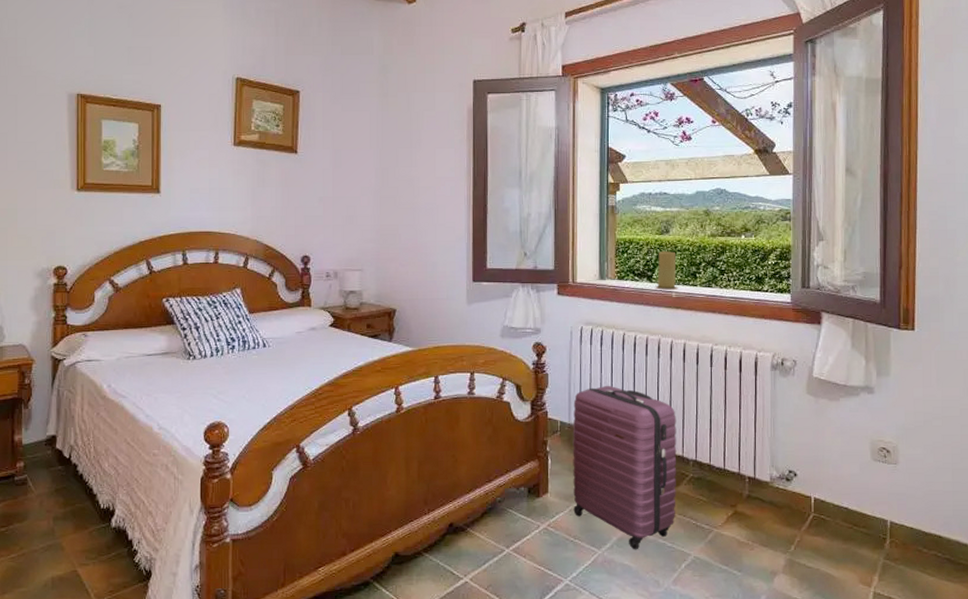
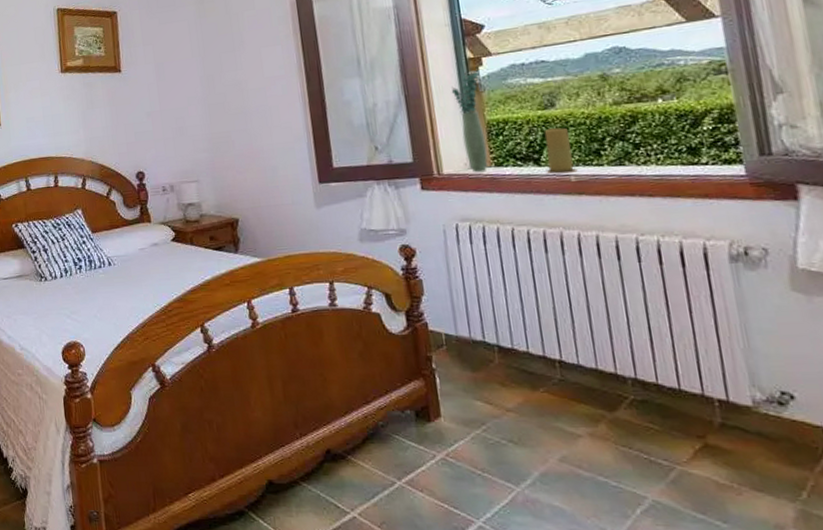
suitcase: present [572,385,677,550] -> none [458,289,617,489]
vase: none [592,192,616,284] -> present [451,67,488,173]

